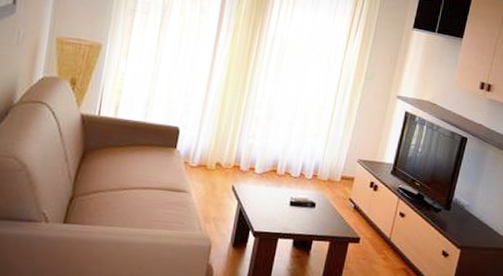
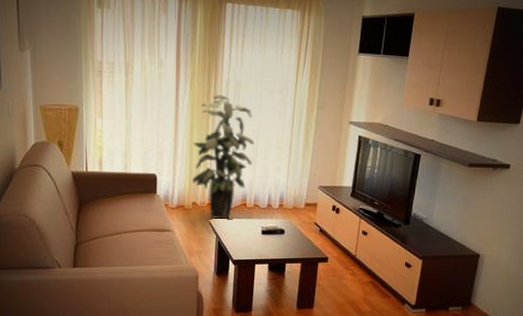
indoor plant: none [219,51,295,186] -> present [192,95,255,220]

